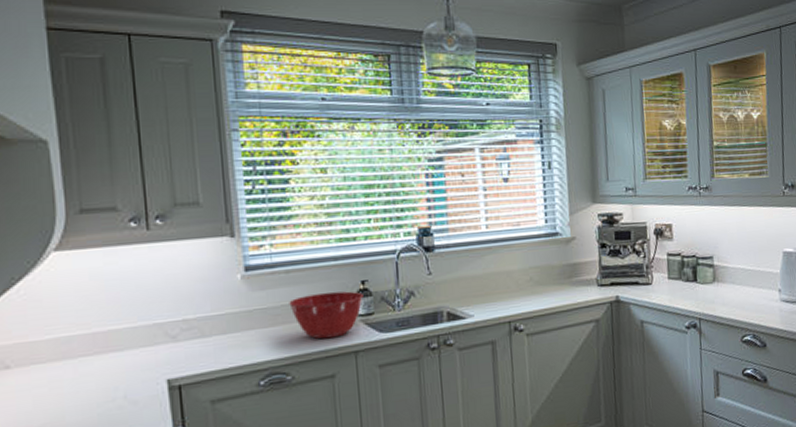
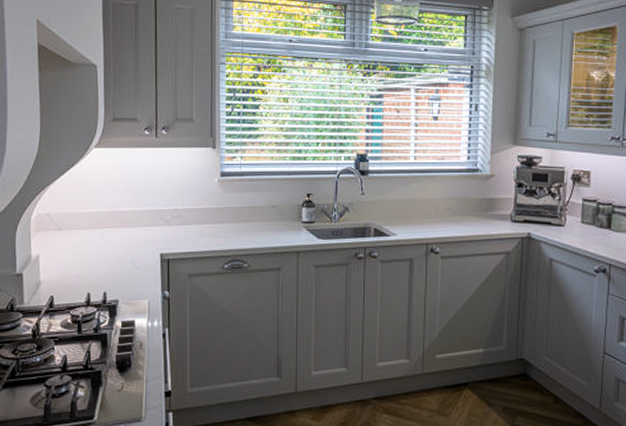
mixing bowl: present [289,291,363,339] -> none [251,201,308,238]

